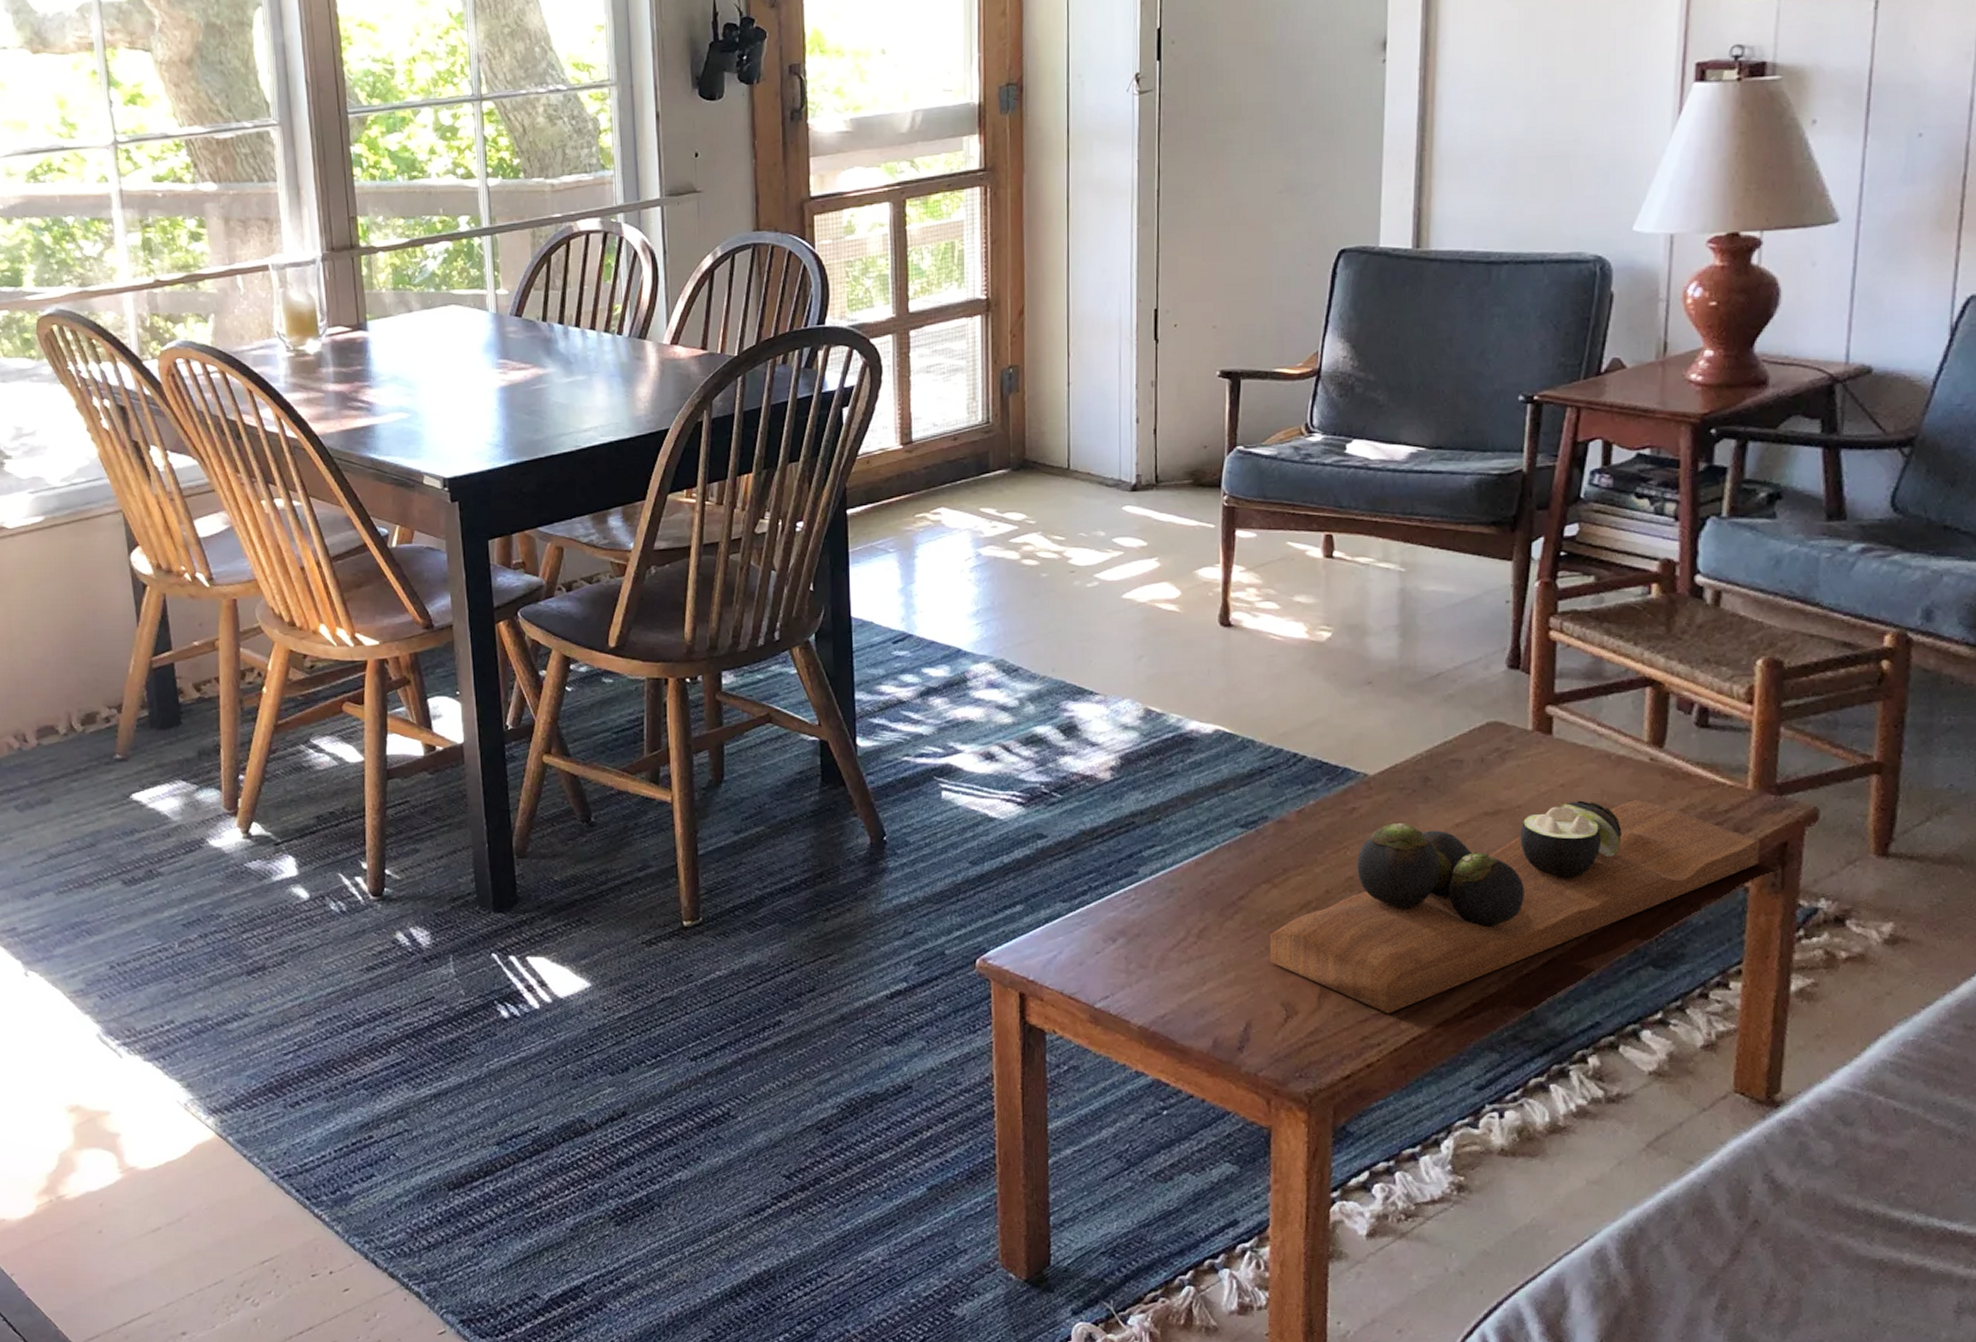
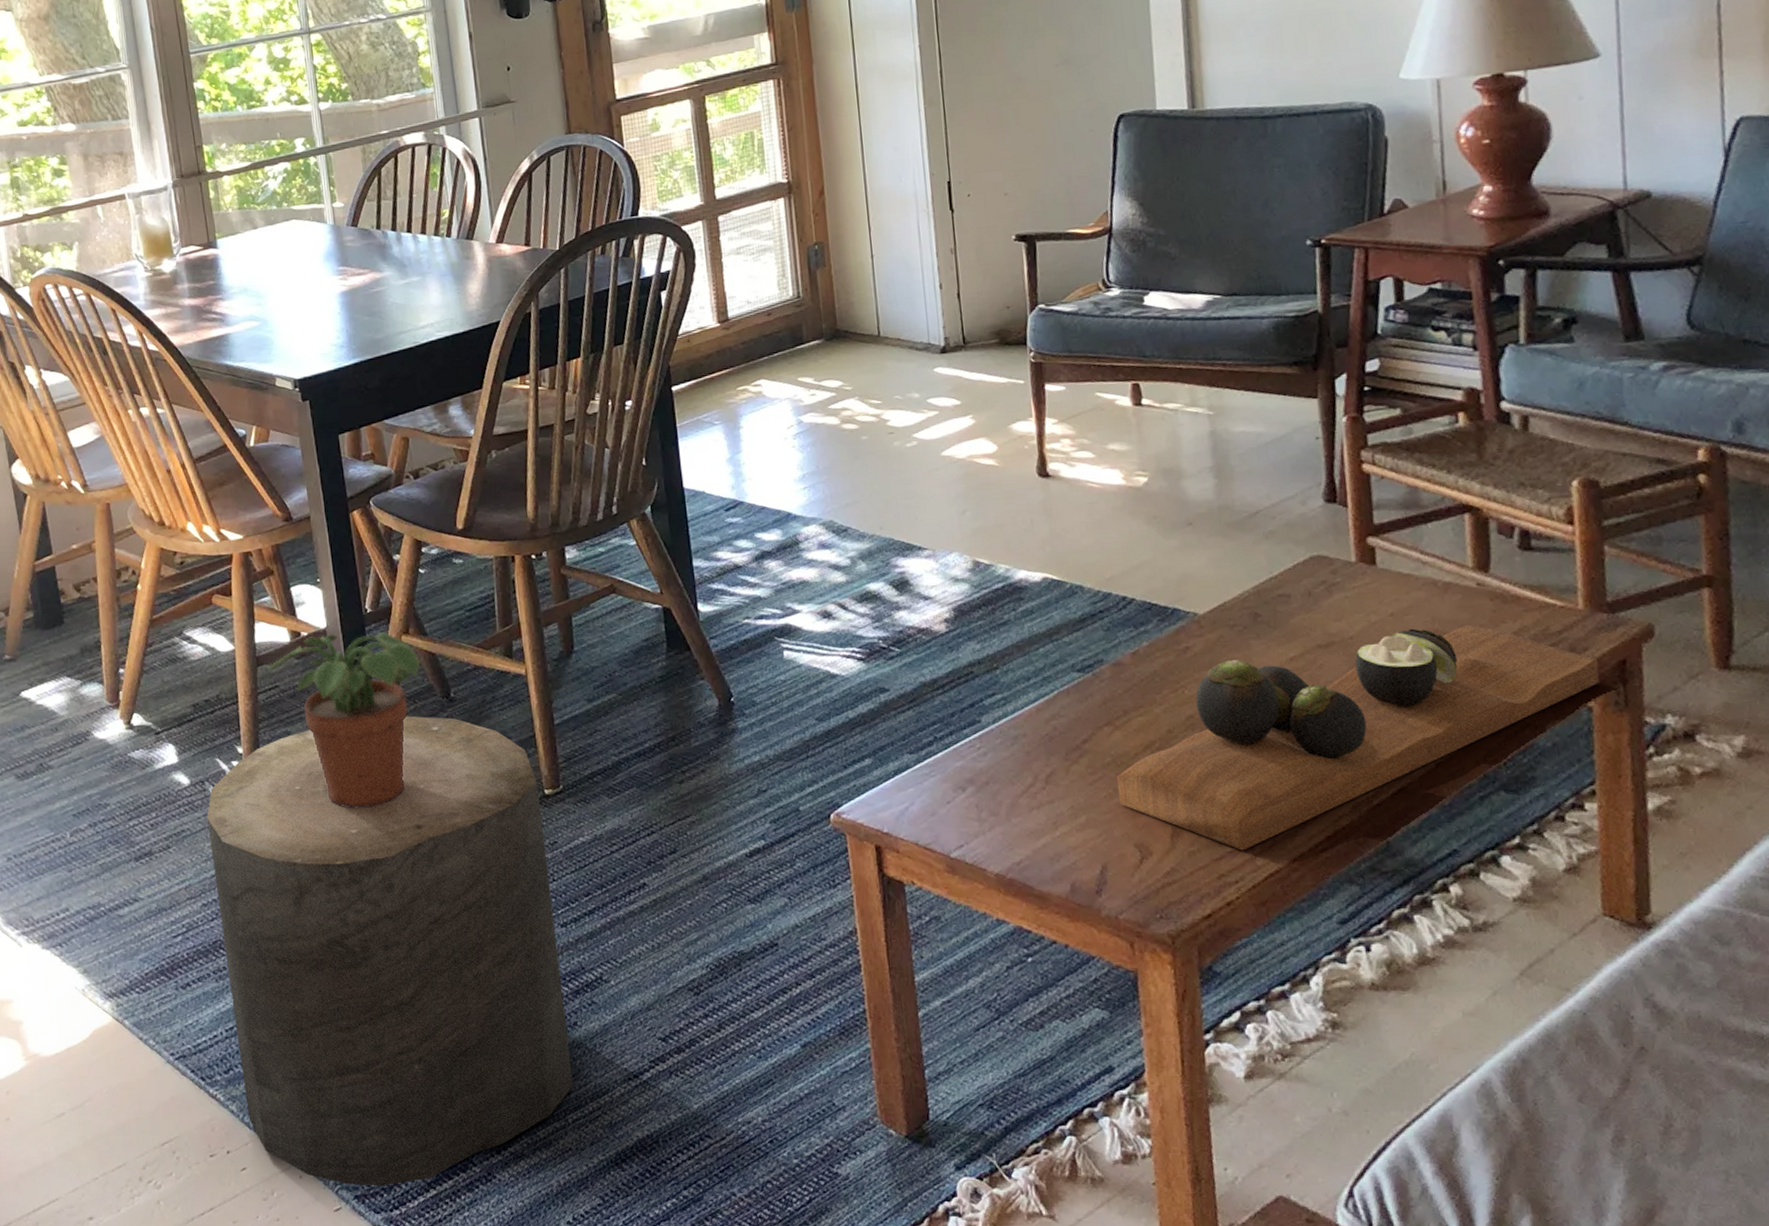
stool: none [325,839,692,1312] -> present [207,716,573,1187]
potted plant: none [400,749,560,931] -> present [269,631,420,808]

